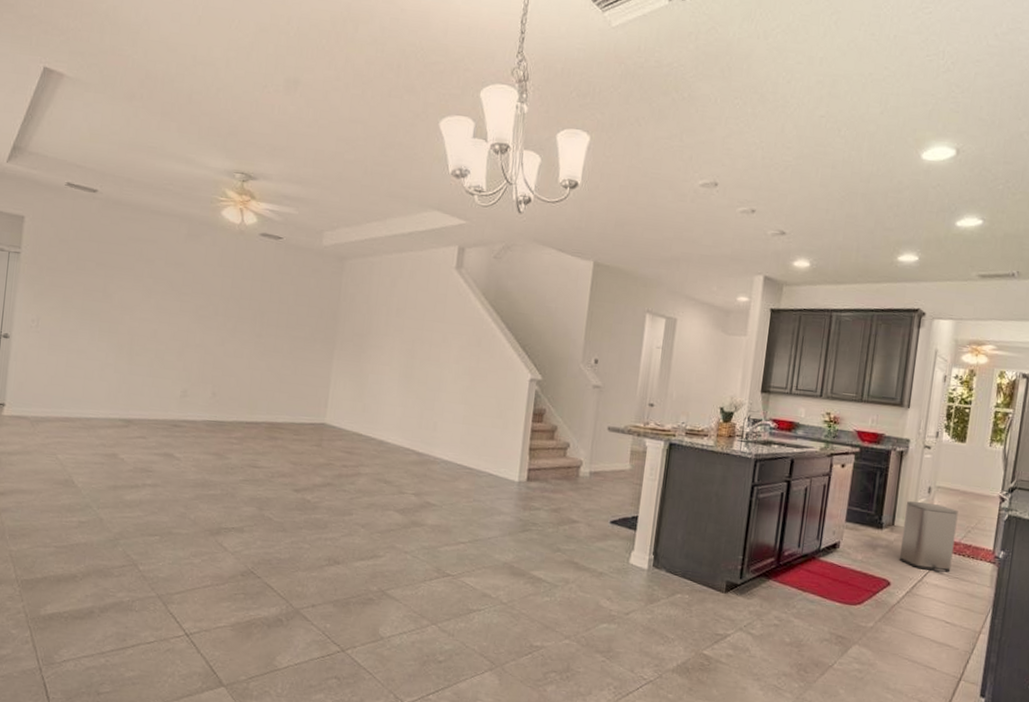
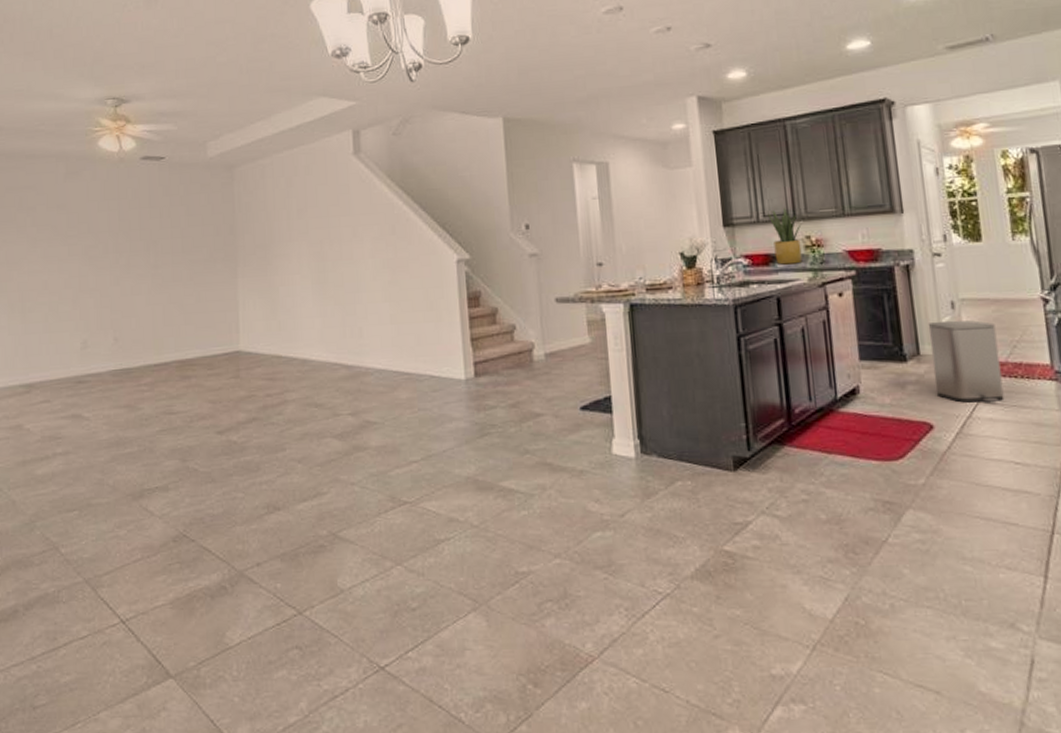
planter: none [797,385,826,435] -> present [767,207,803,265]

